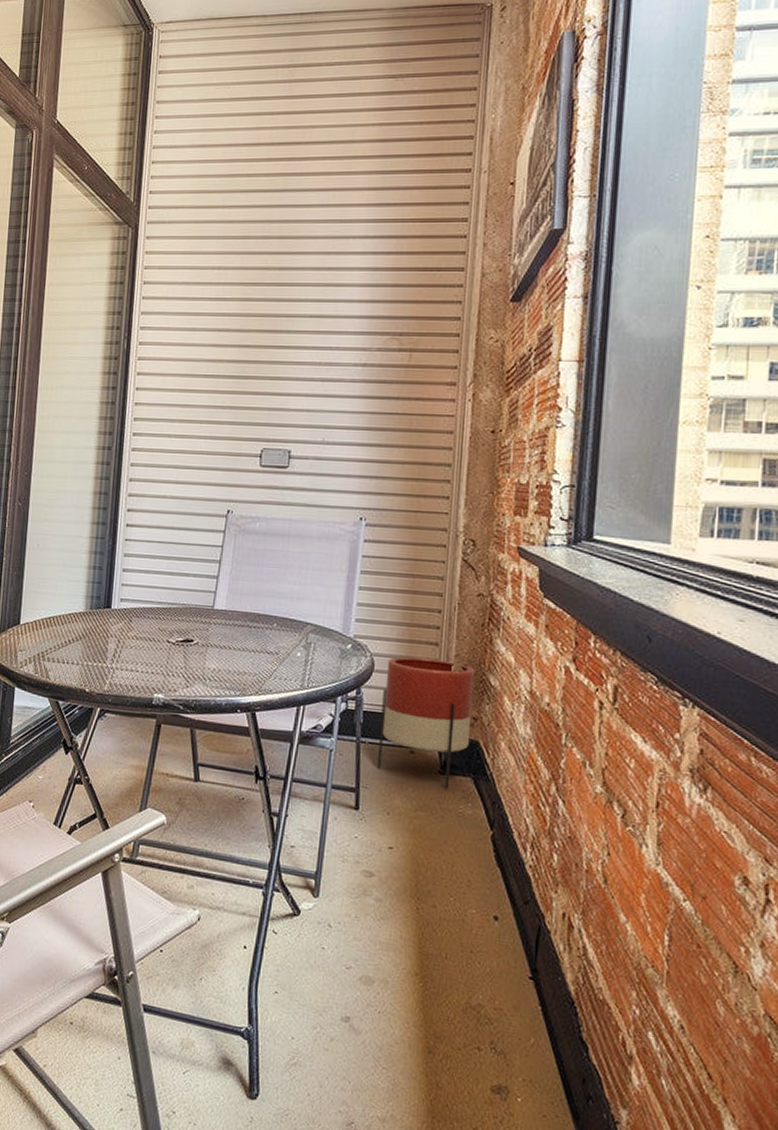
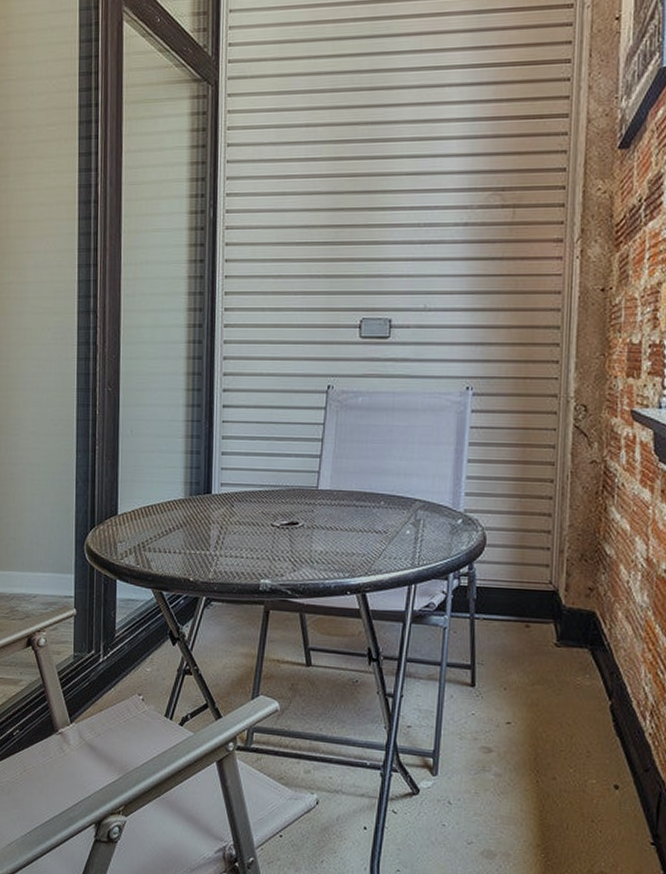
planter: present [378,656,475,789] -> none [493,529,590,662]

